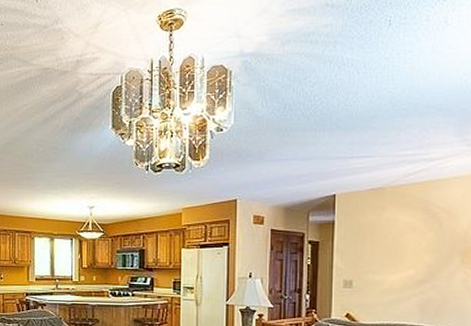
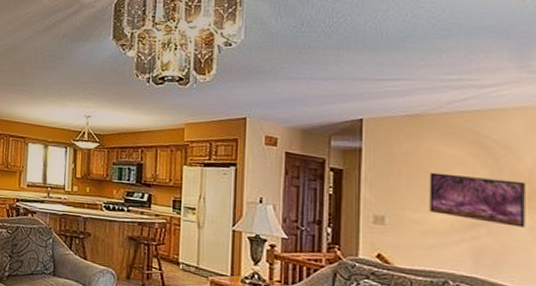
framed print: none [388,238,461,280] -> present [429,172,526,228]

